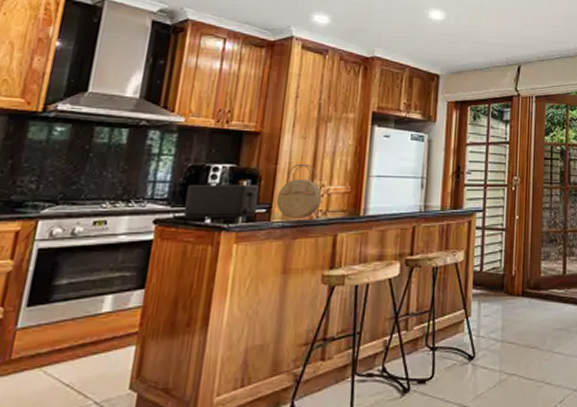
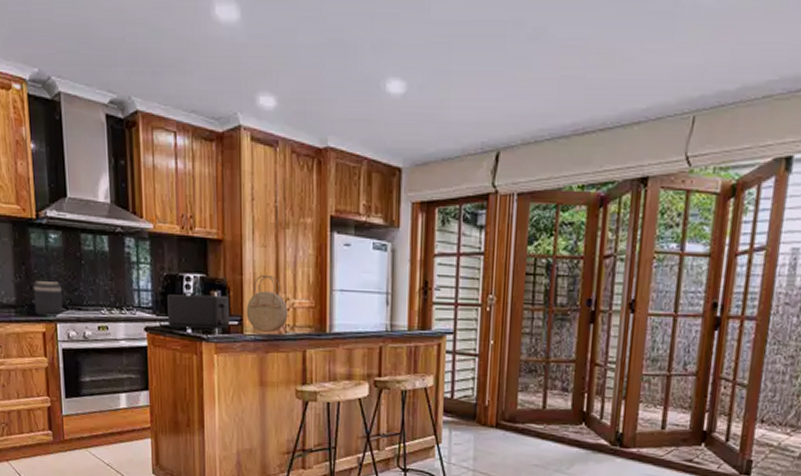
cylinder: none [11,175,56,213] -> present [33,281,63,316]

